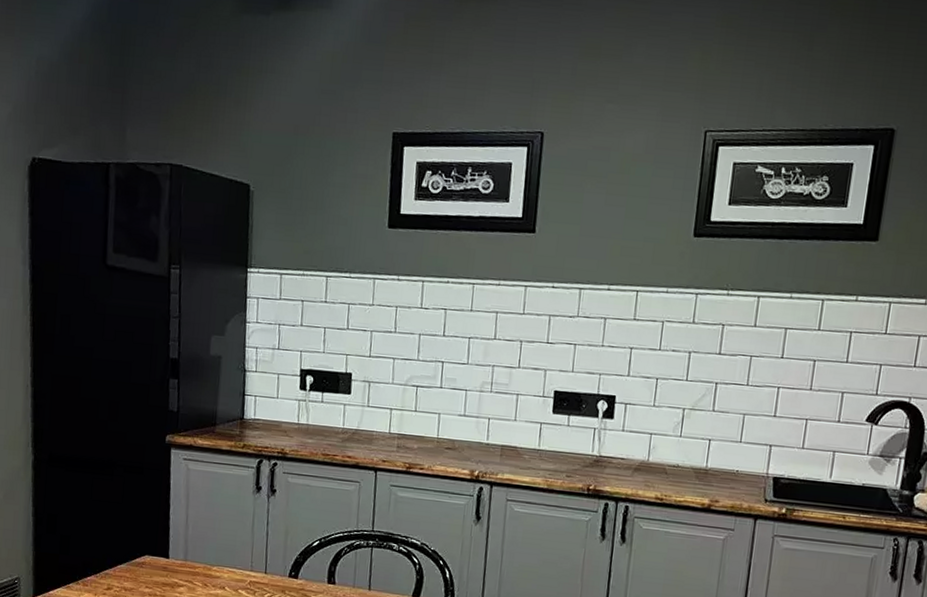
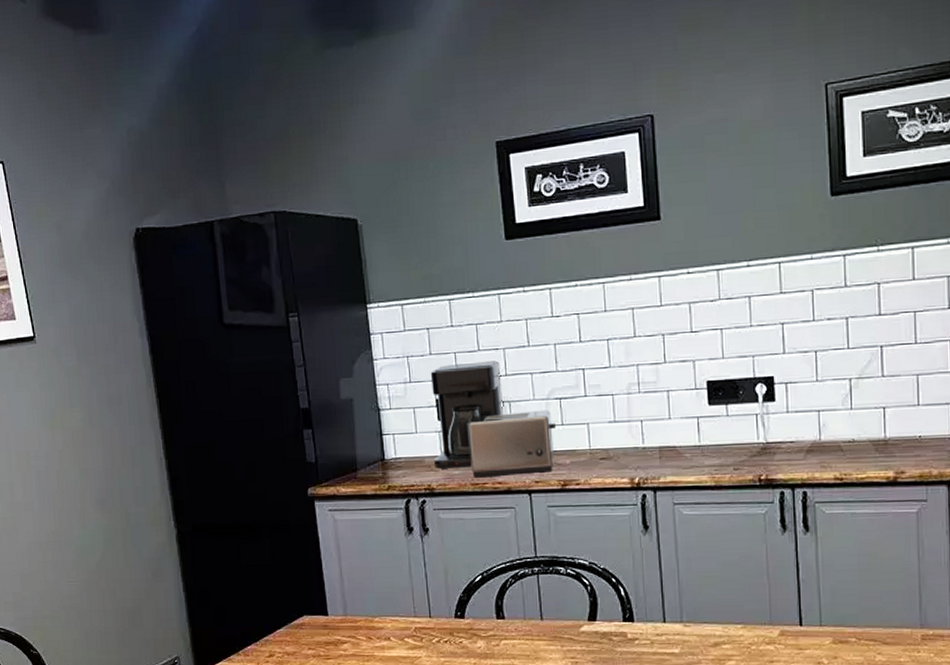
coffee maker: none [290,338,365,438] -> present [430,361,503,469]
toaster: none [324,390,410,454] -> present [467,410,557,478]

